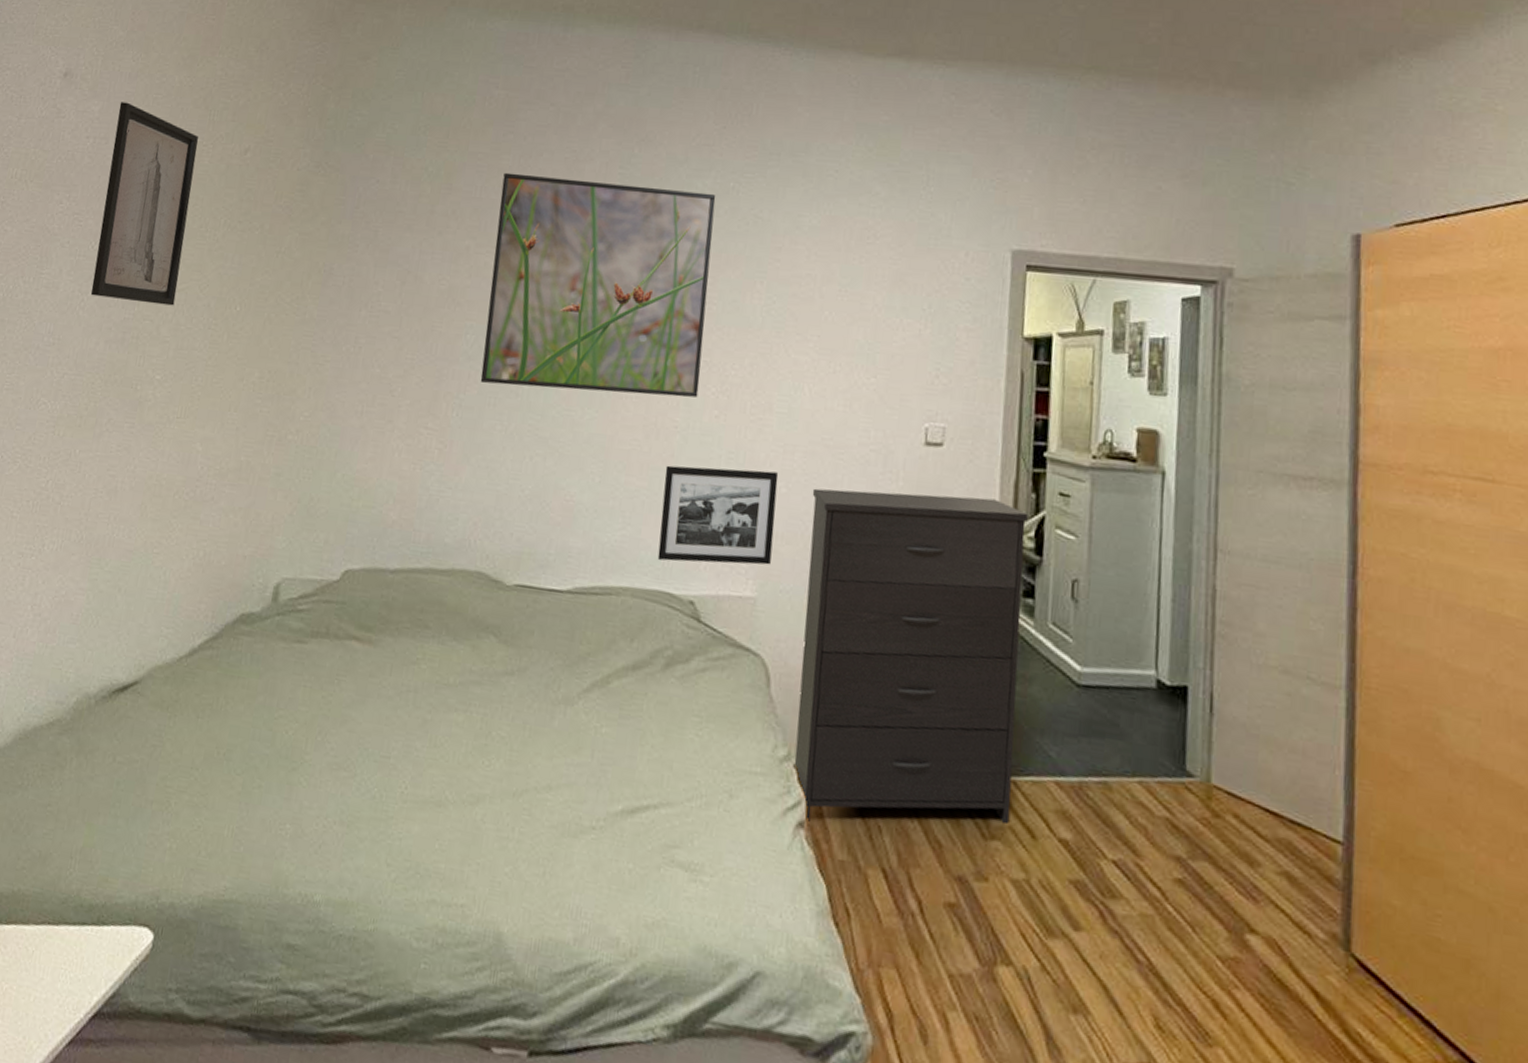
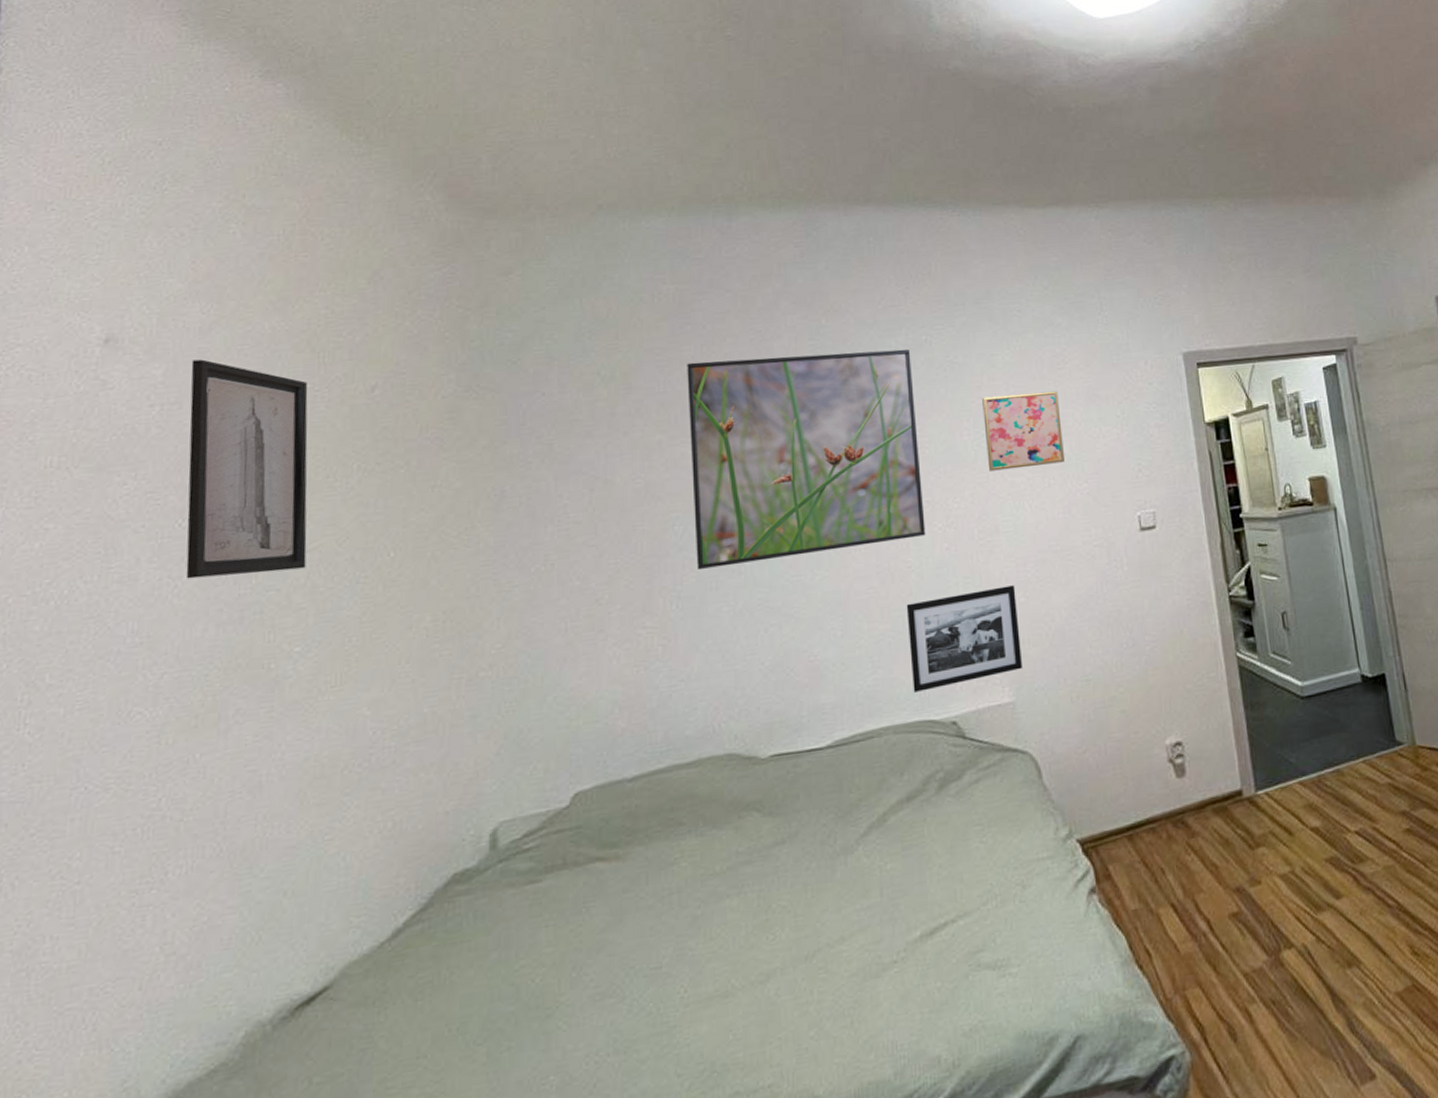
wall art: none [773,260,862,350] -> present [982,390,1064,471]
dresser: present [793,488,1028,824] -> none [1049,562,1269,886]

